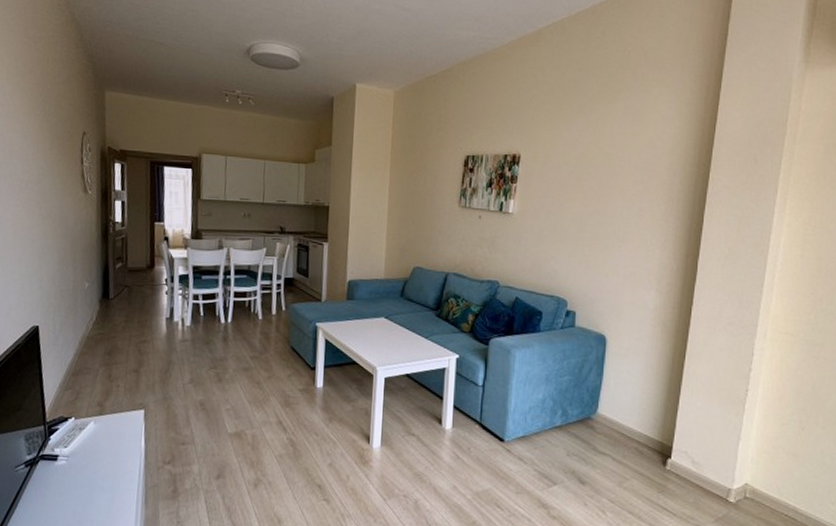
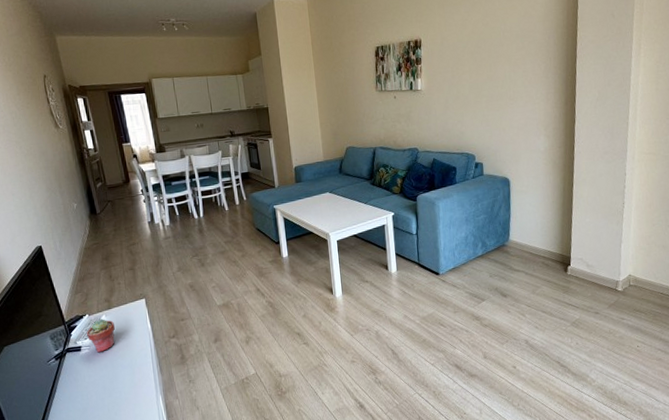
potted succulent: none [67,425,103,467] -> present [86,319,115,353]

